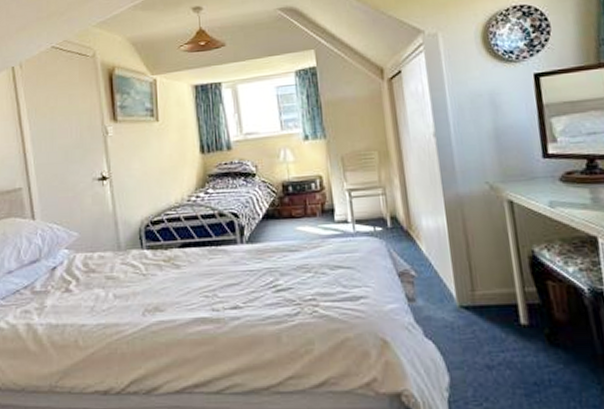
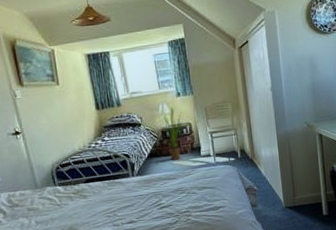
house plant: none [275,152,312,225] -> present [155,106,184,160]

